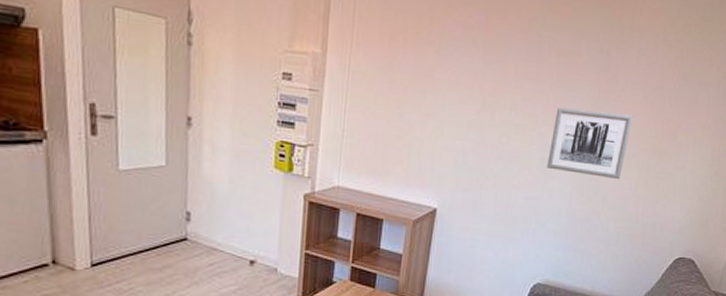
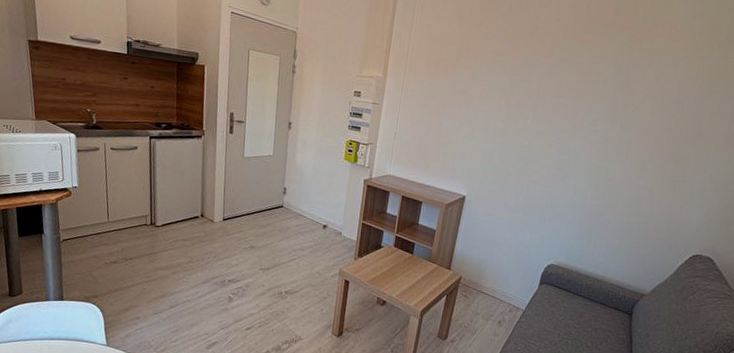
wall art: present [547,107,633,180] -> none [564,117,650,181]

